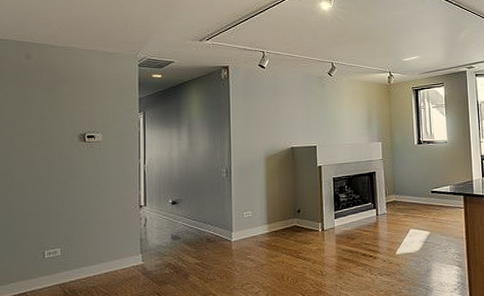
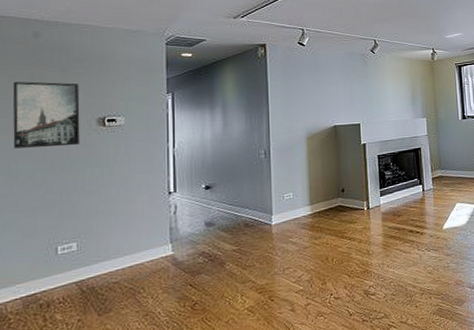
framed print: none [8,99,64,160] -> present [12,81,80,149]

